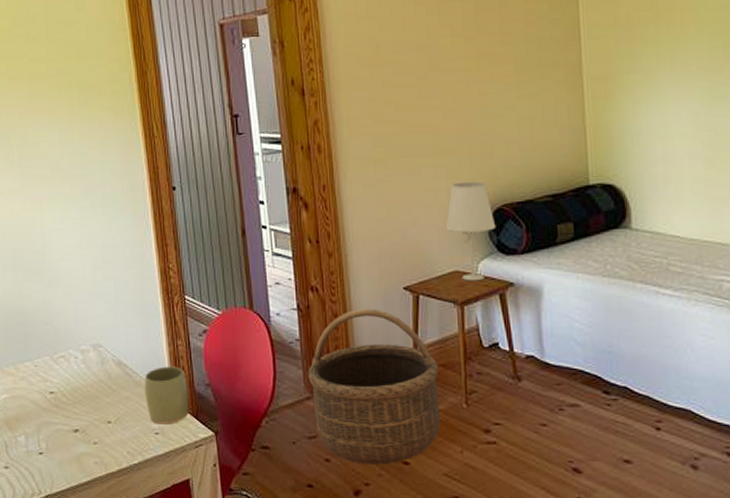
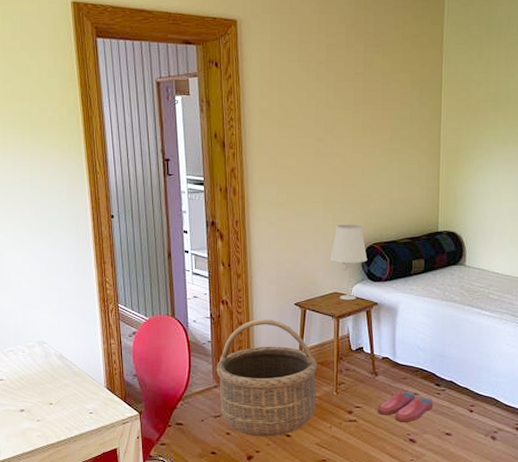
mug: present [144,366,189,425] -> none [82,360,119,406]
slippers: none [524,402,601,445] -> present [377,392,432,422]

